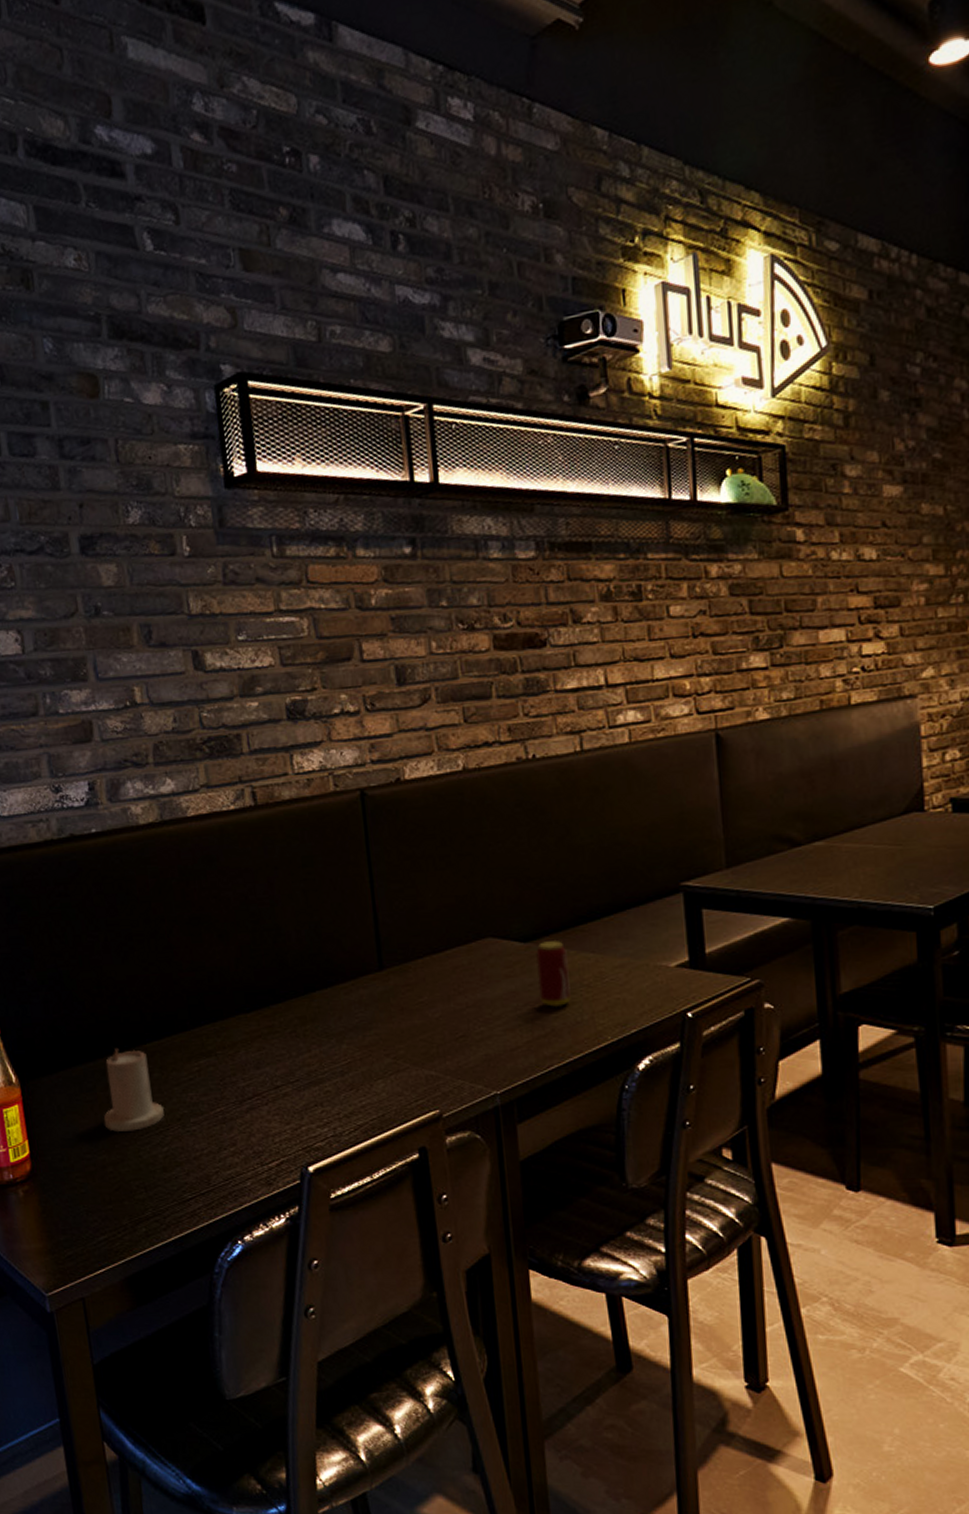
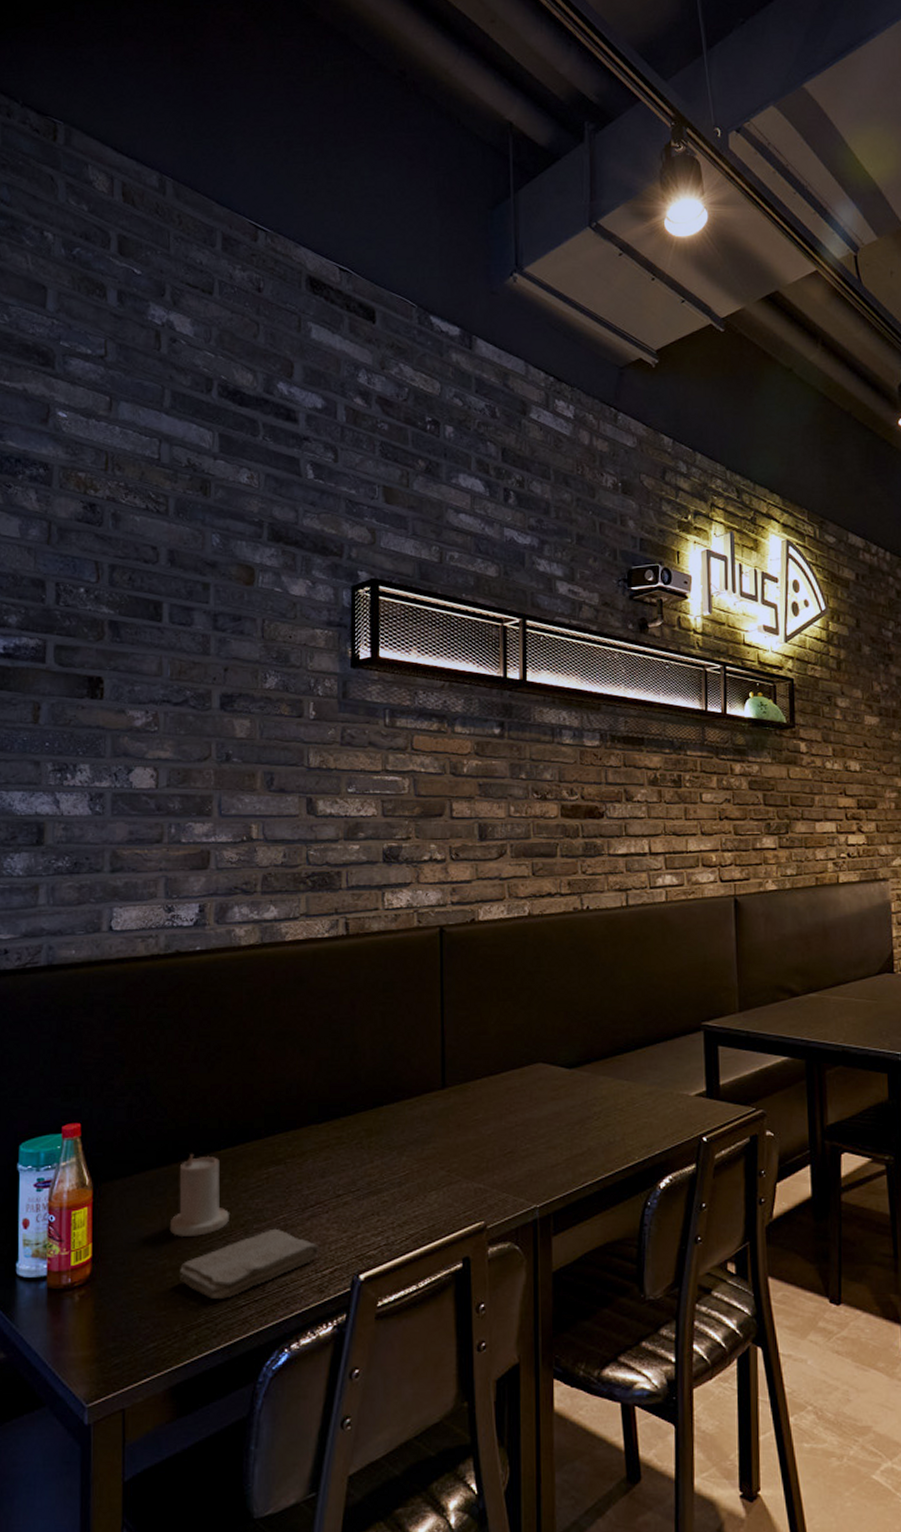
washcloth: none [120,1121,263,1192] -> present [179,1228,319,1299]
beverage can: present [536,941,571,1008] -> none [579,1068,606,1129]

